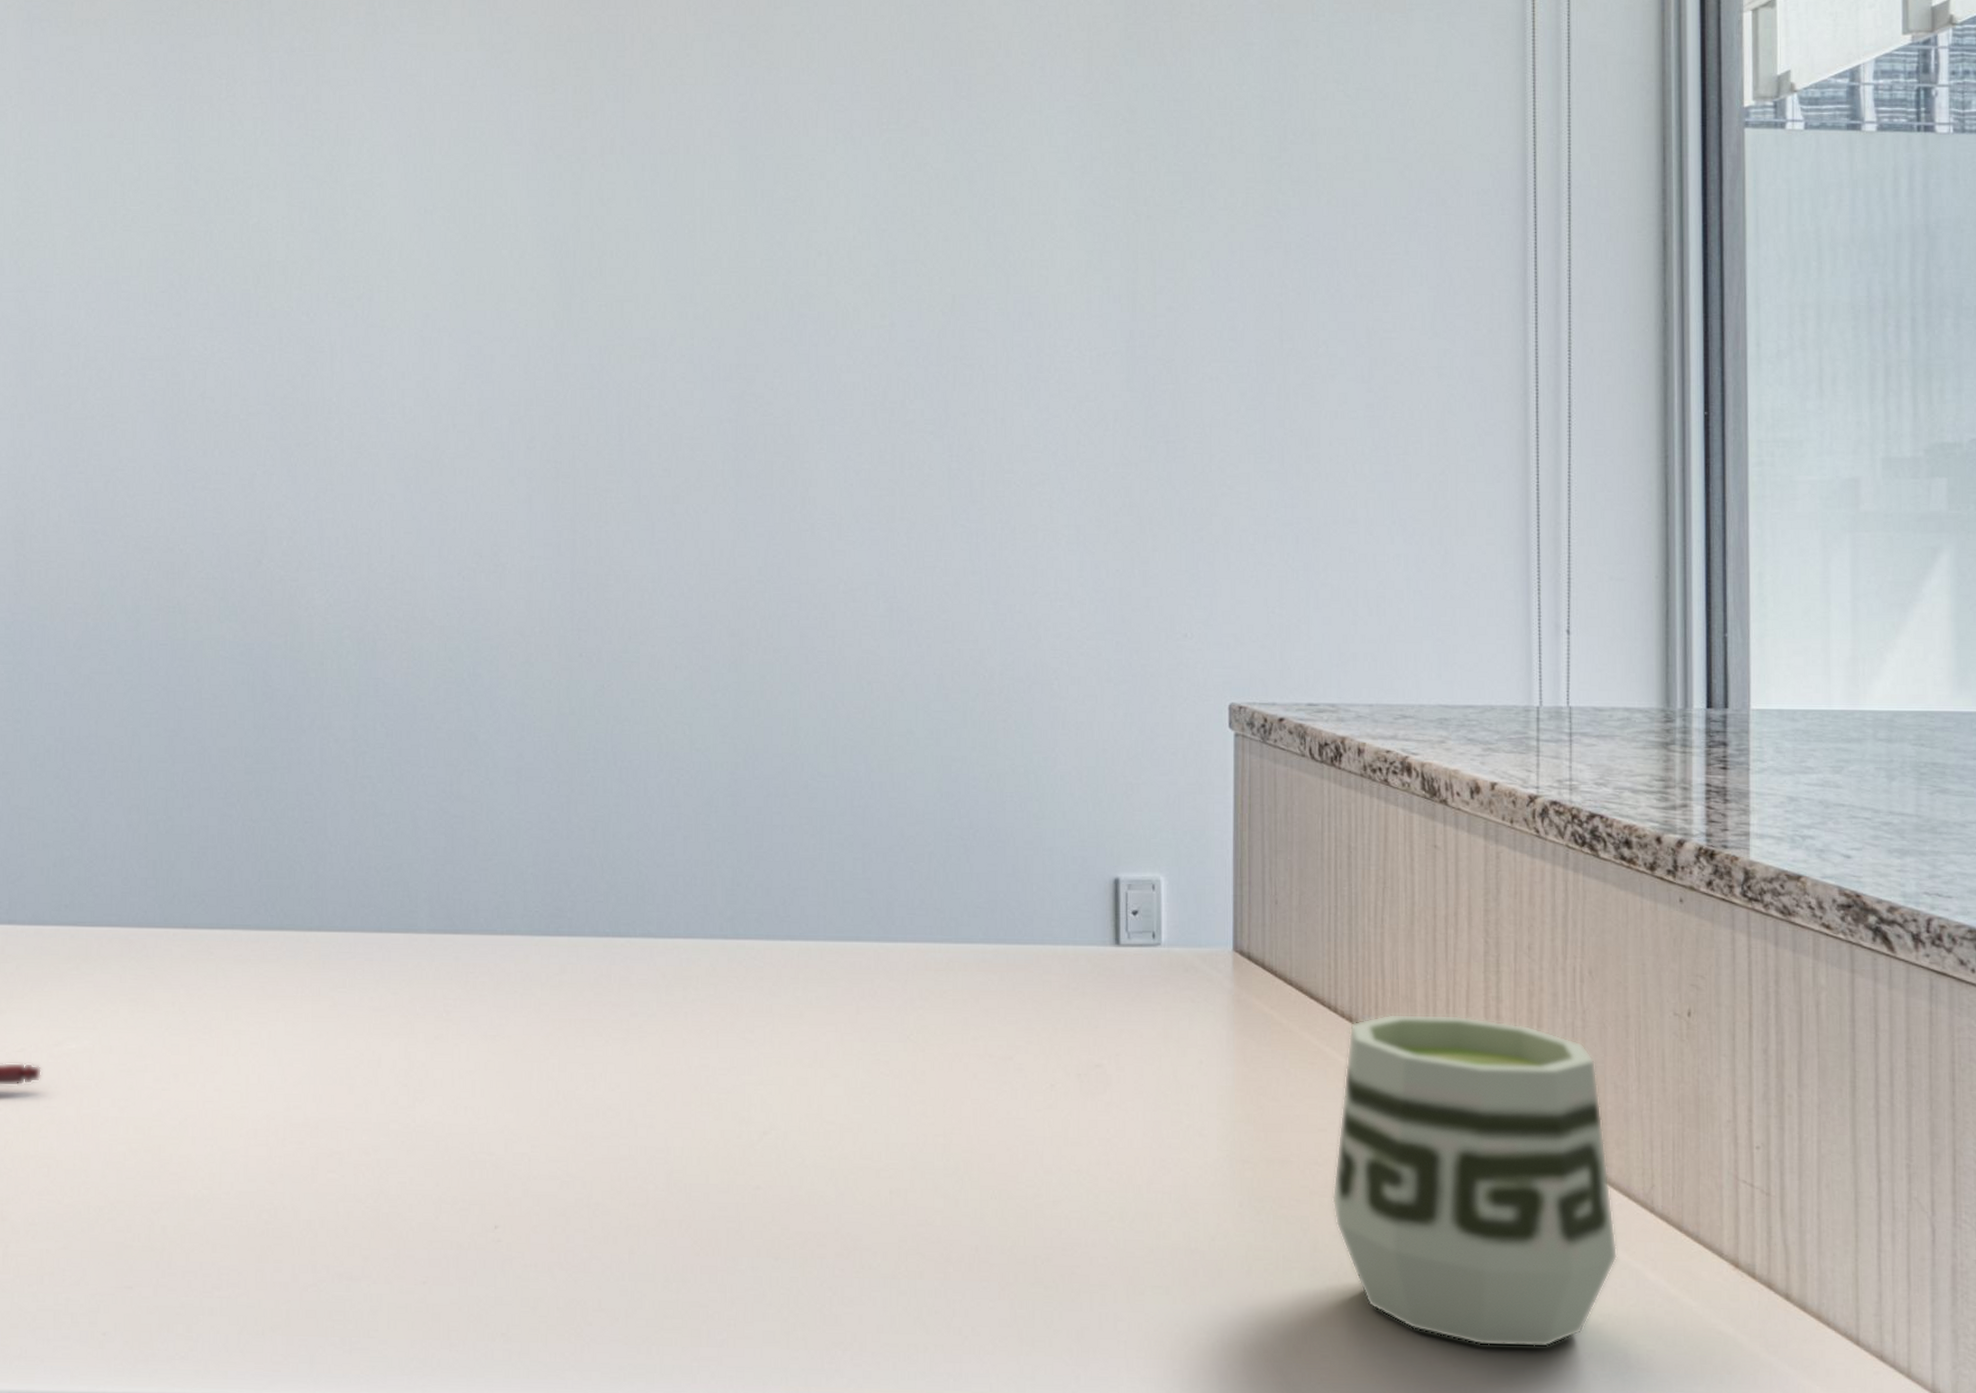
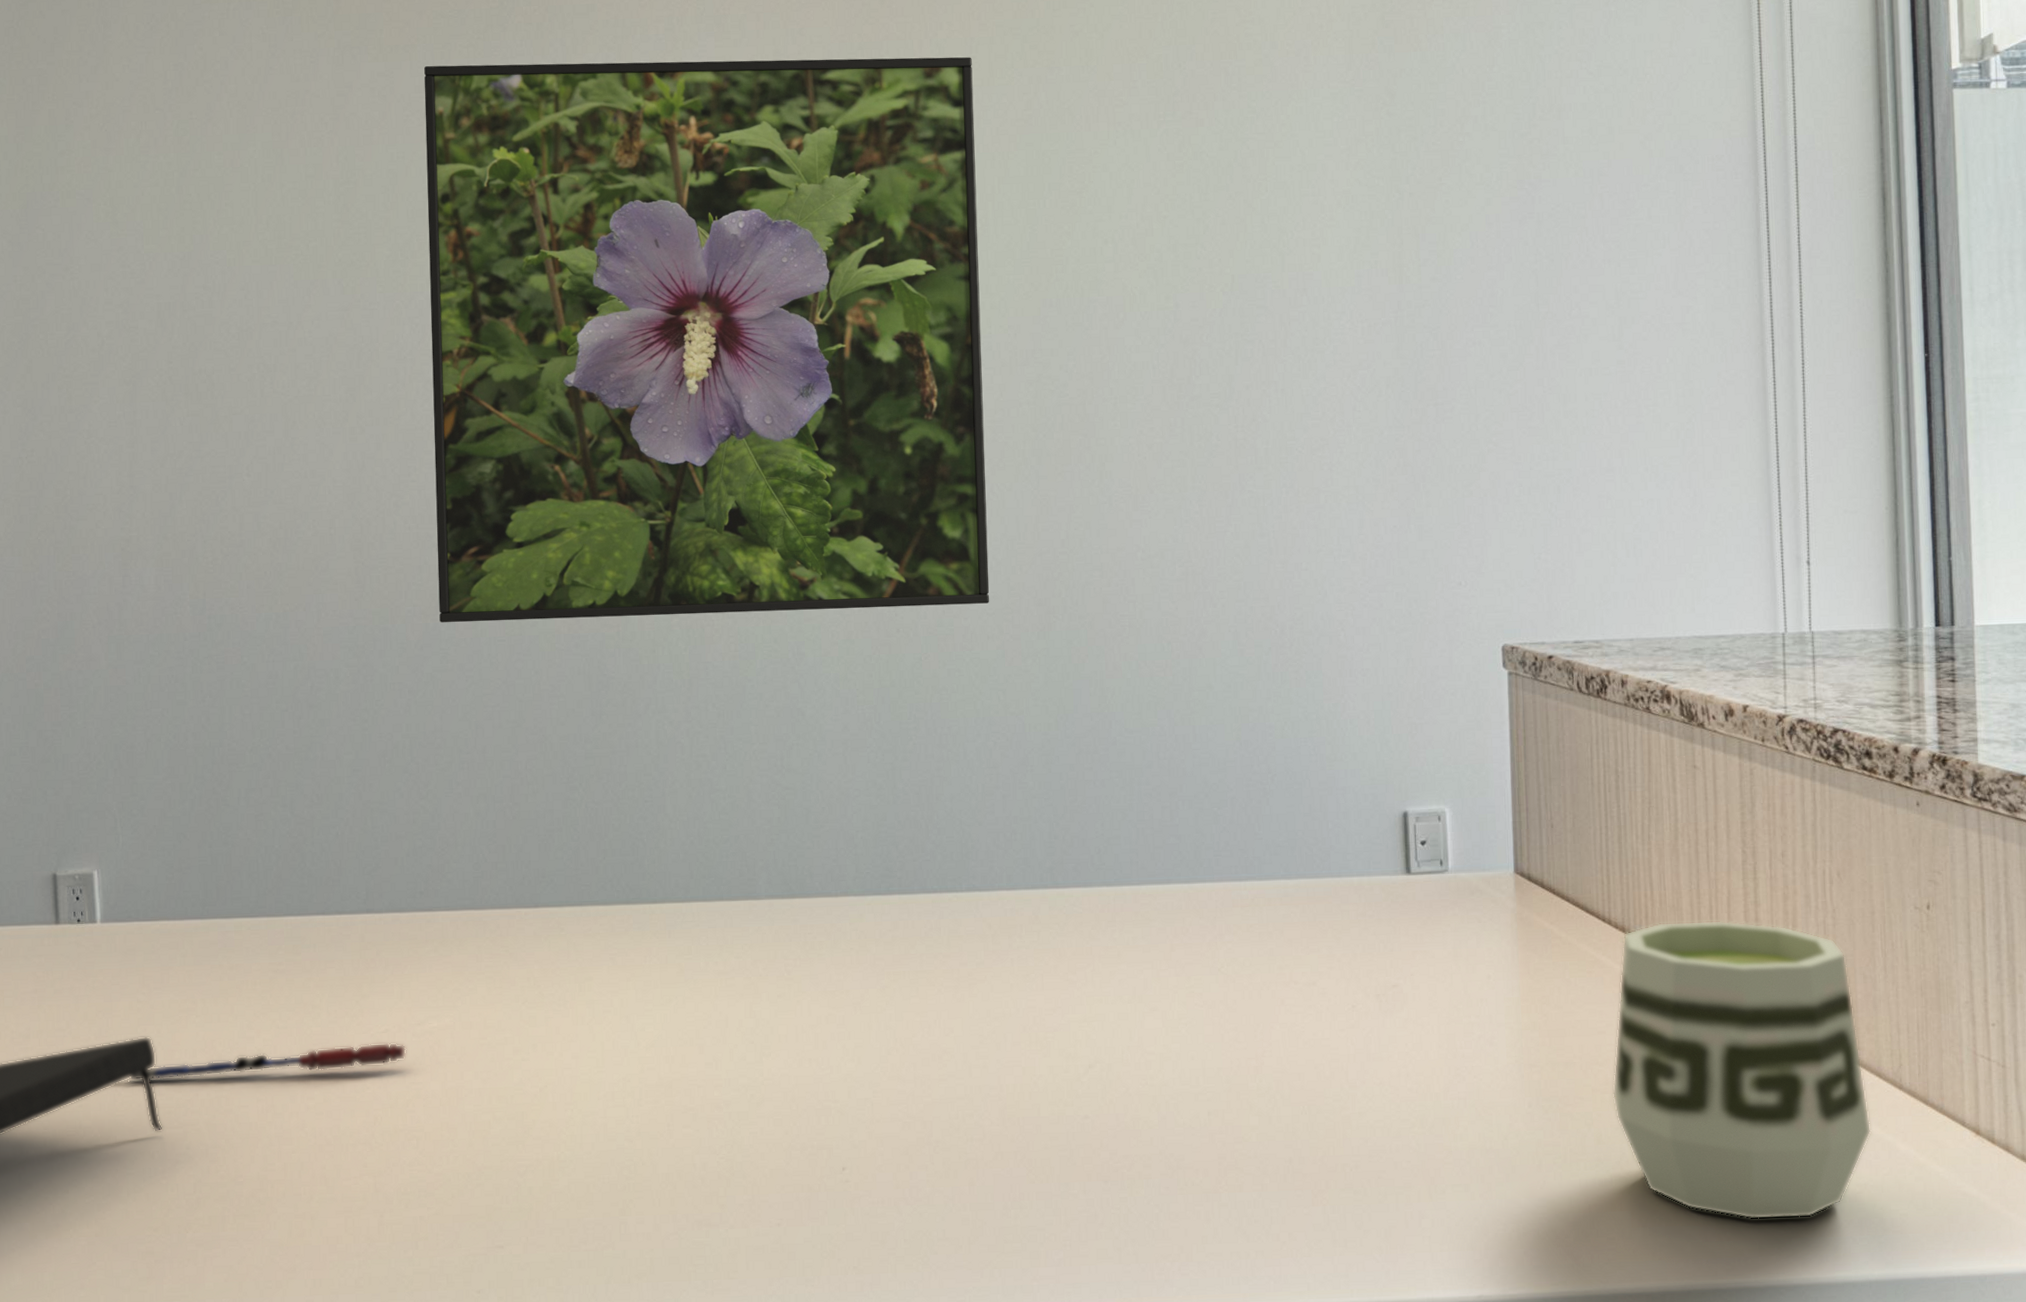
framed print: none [100,41,686,631] -> present [424,57,990,623]

